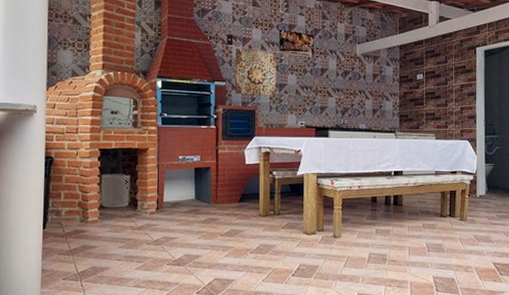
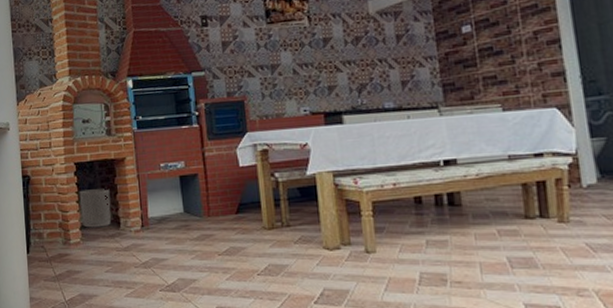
wall art: present [234,48,276,97] -> none [212,28,268,84]

